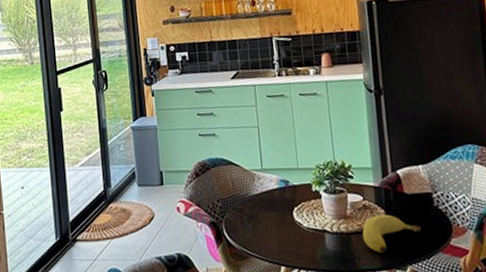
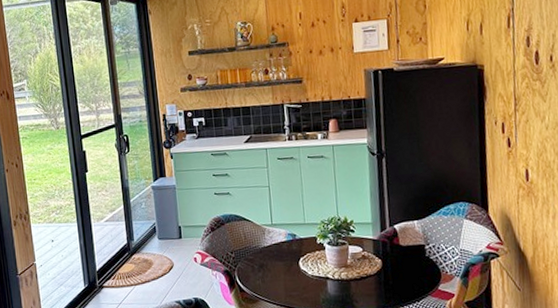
banana: present [362,214,421,253] -> none [360,263,413,296]

